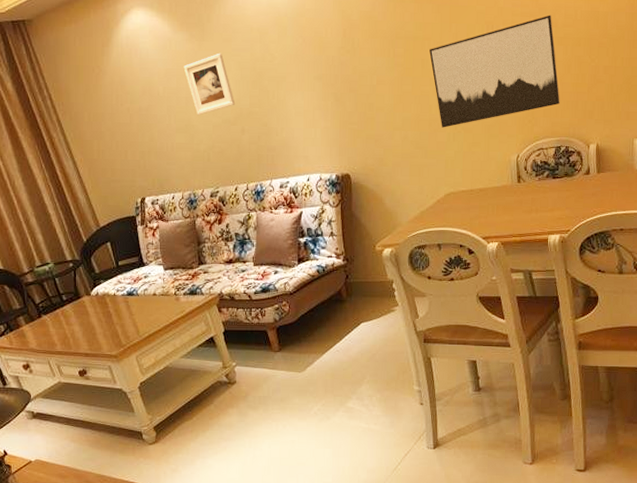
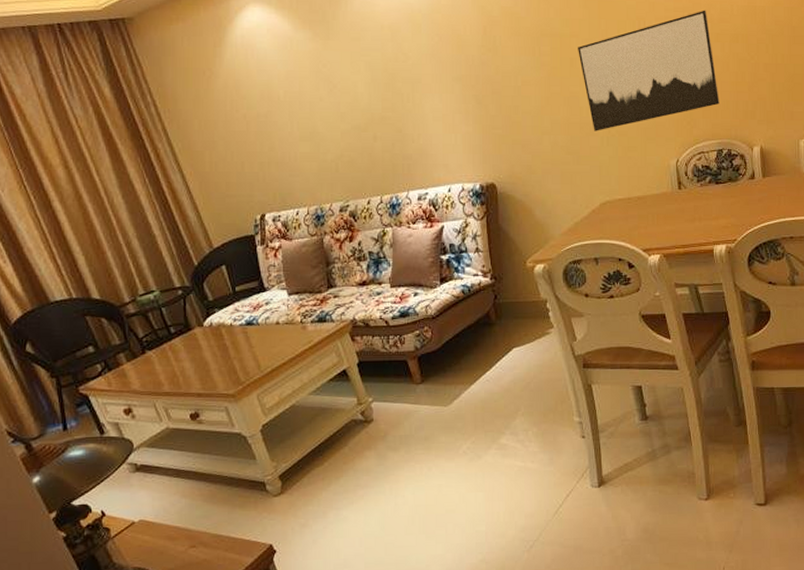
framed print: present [183,53,236,116] -> none [306,52,366,122]

